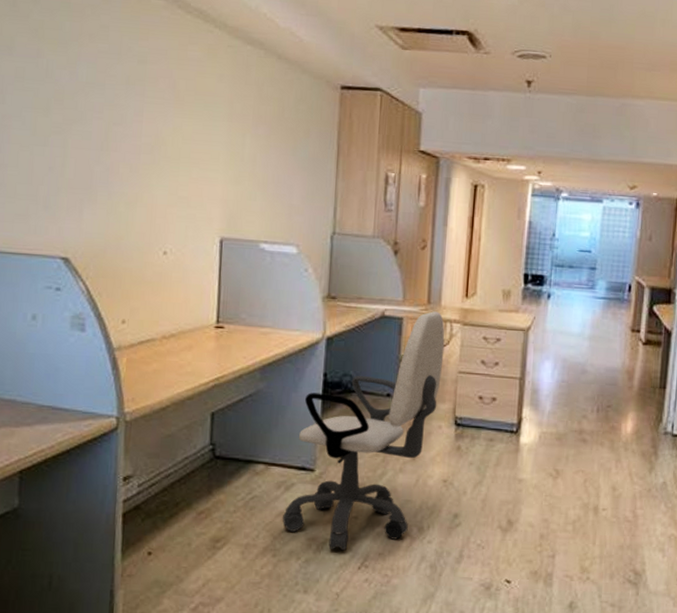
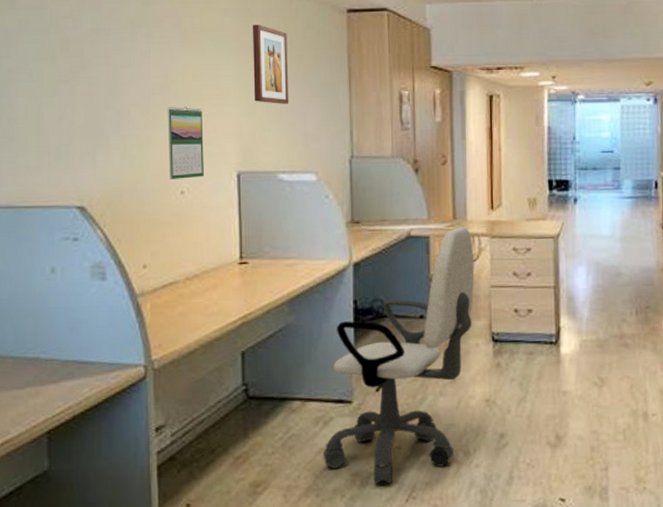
calendar: none [153,167,190,240] -> present [167,107,204,179]
wall art: none [242,92,280,175] -> present [252,24,289,104]

